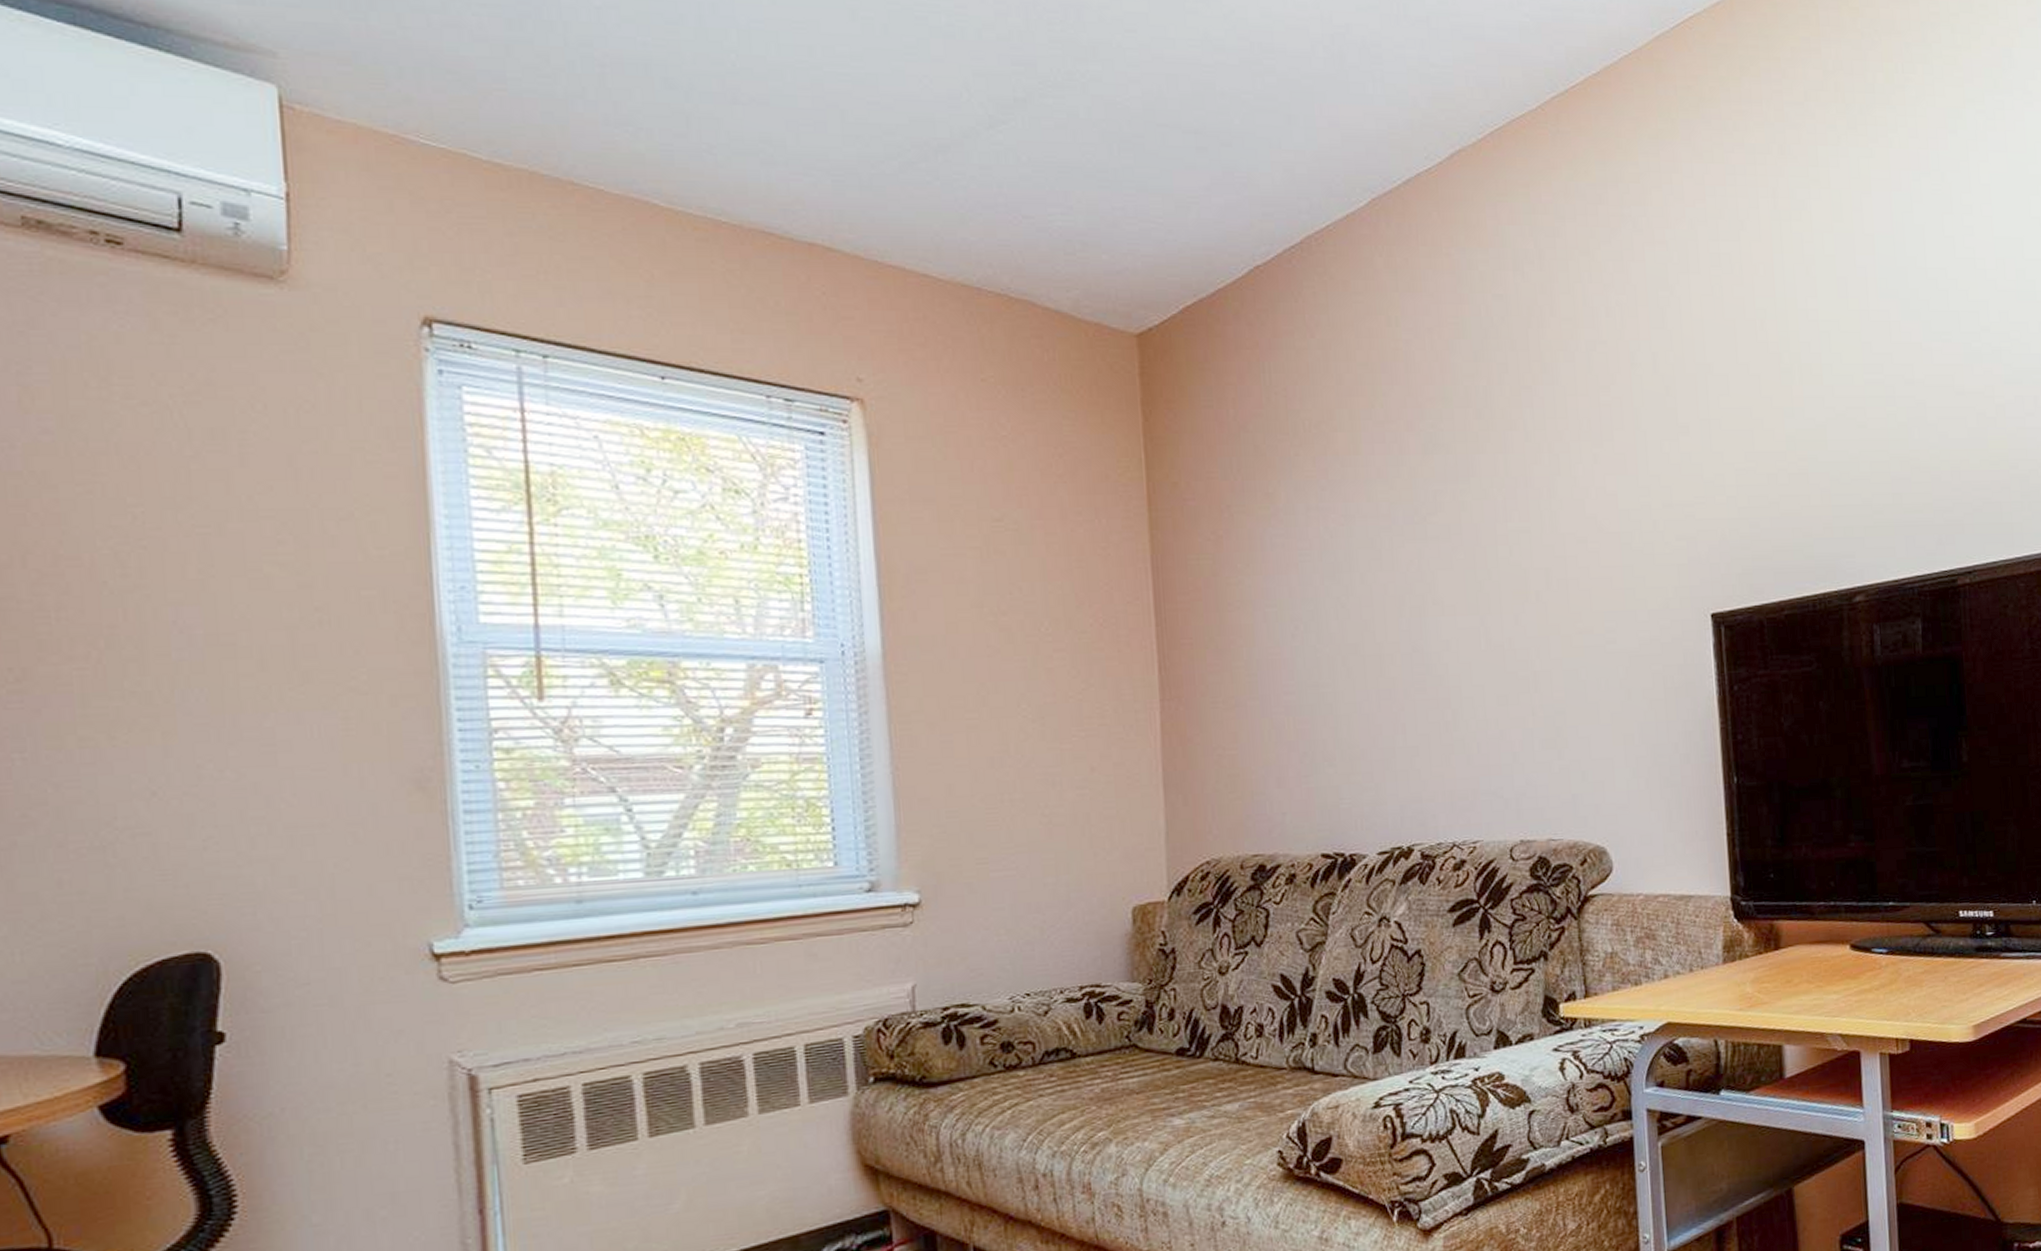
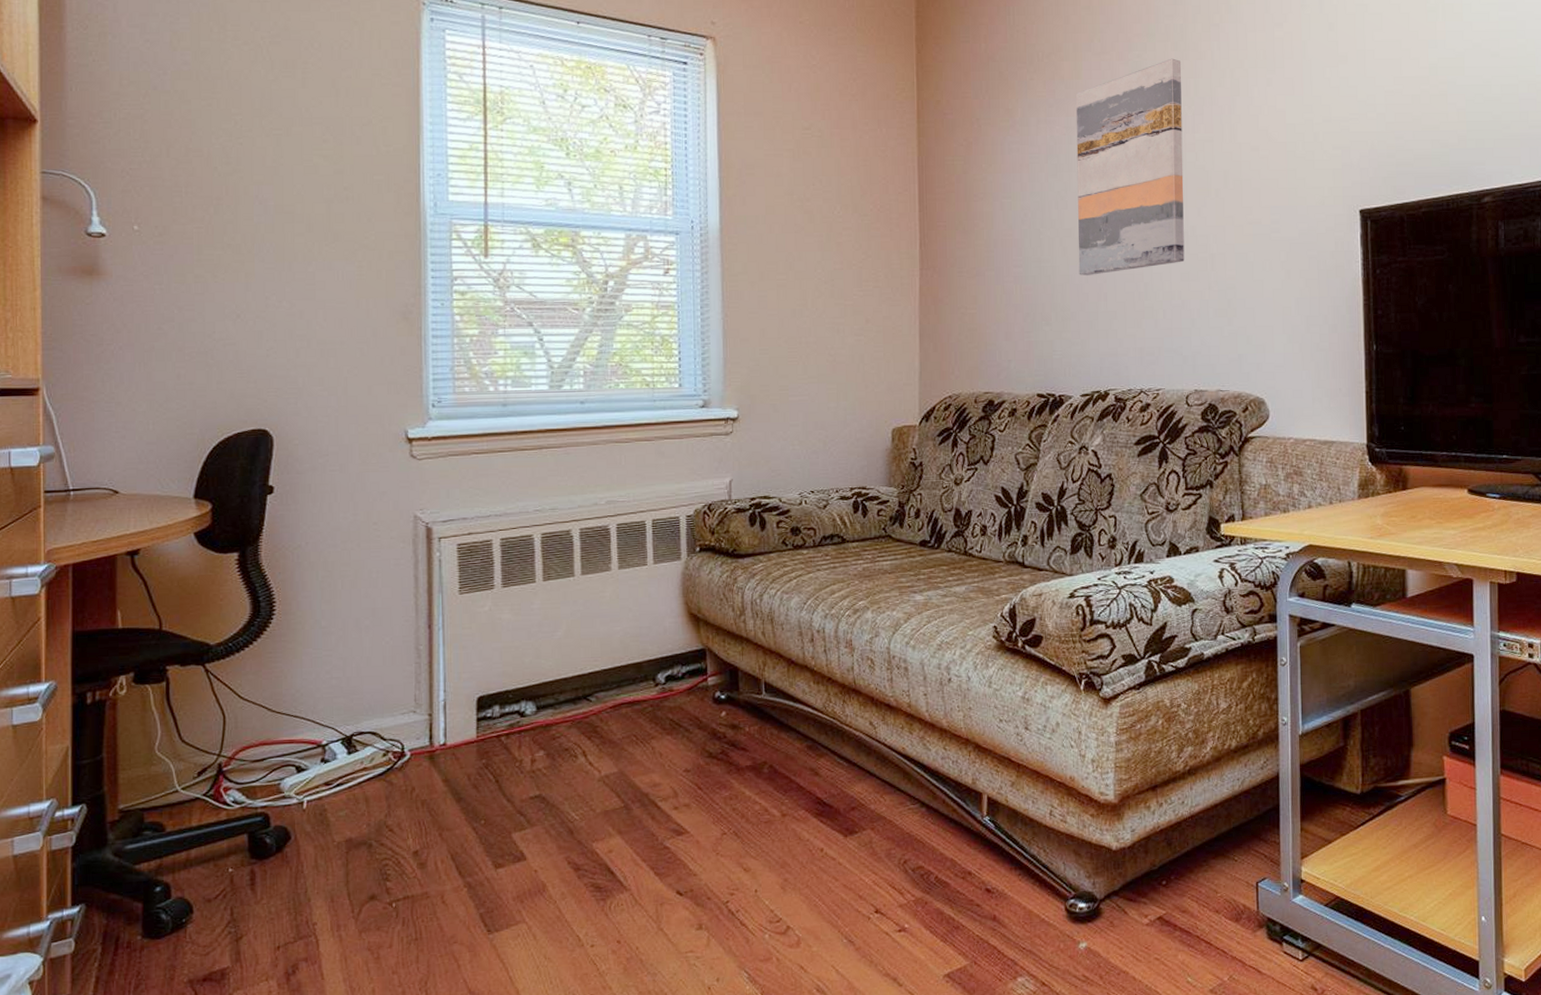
wall art: none [1355,428,1501,703] -> present [1075,58,1185,275]

